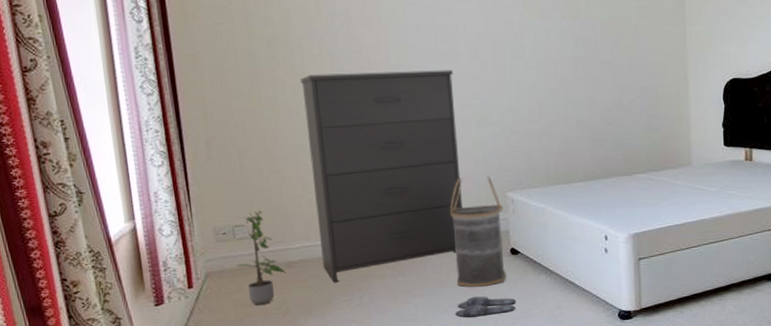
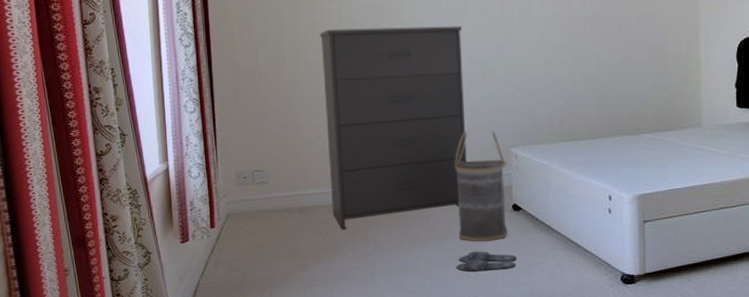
potted plant: present [236,209,287,305] -> none [254,156,299,247]

